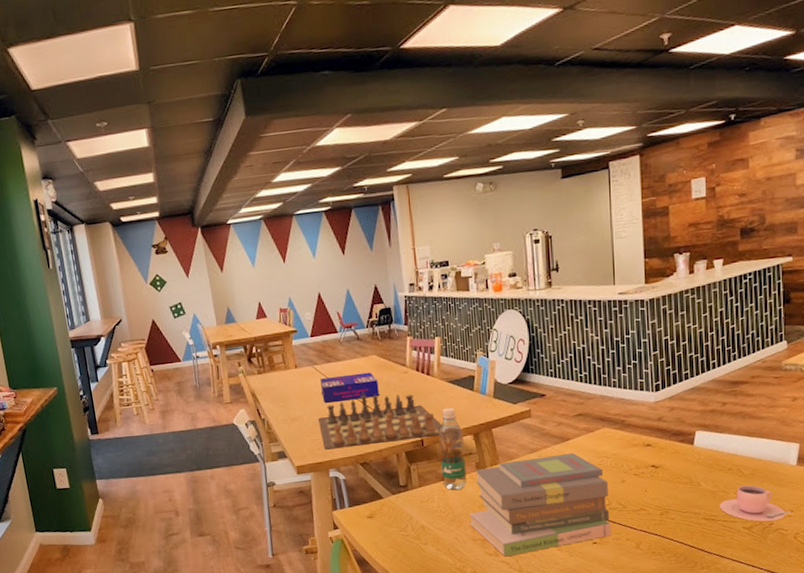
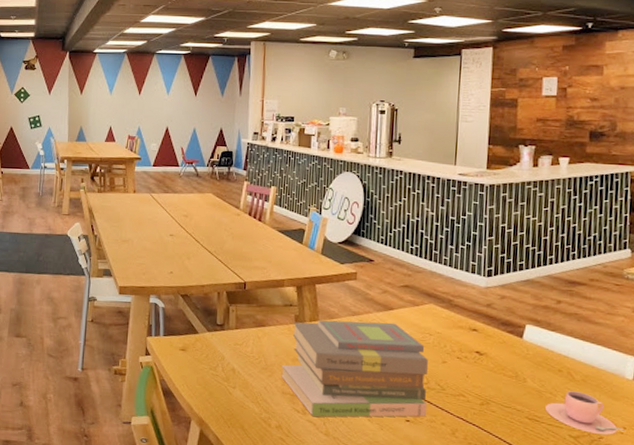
chessboard: present [318,392,442,450] -> none [147,227,266,281]
board game: present [320,372,379,404] -> none [155,207,210,234]
bottle: present [438,407,467,491] -> none [259,256,287,340]

